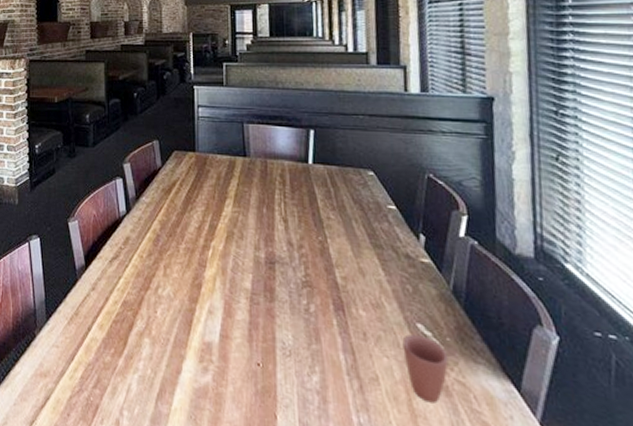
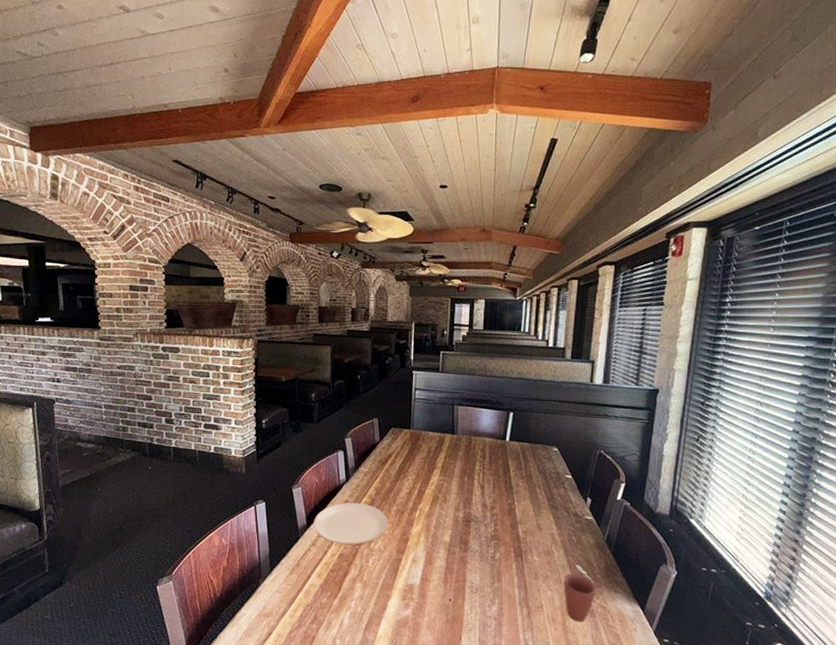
plate: none [93,238,177,291] -> present [314,502,388,545]

